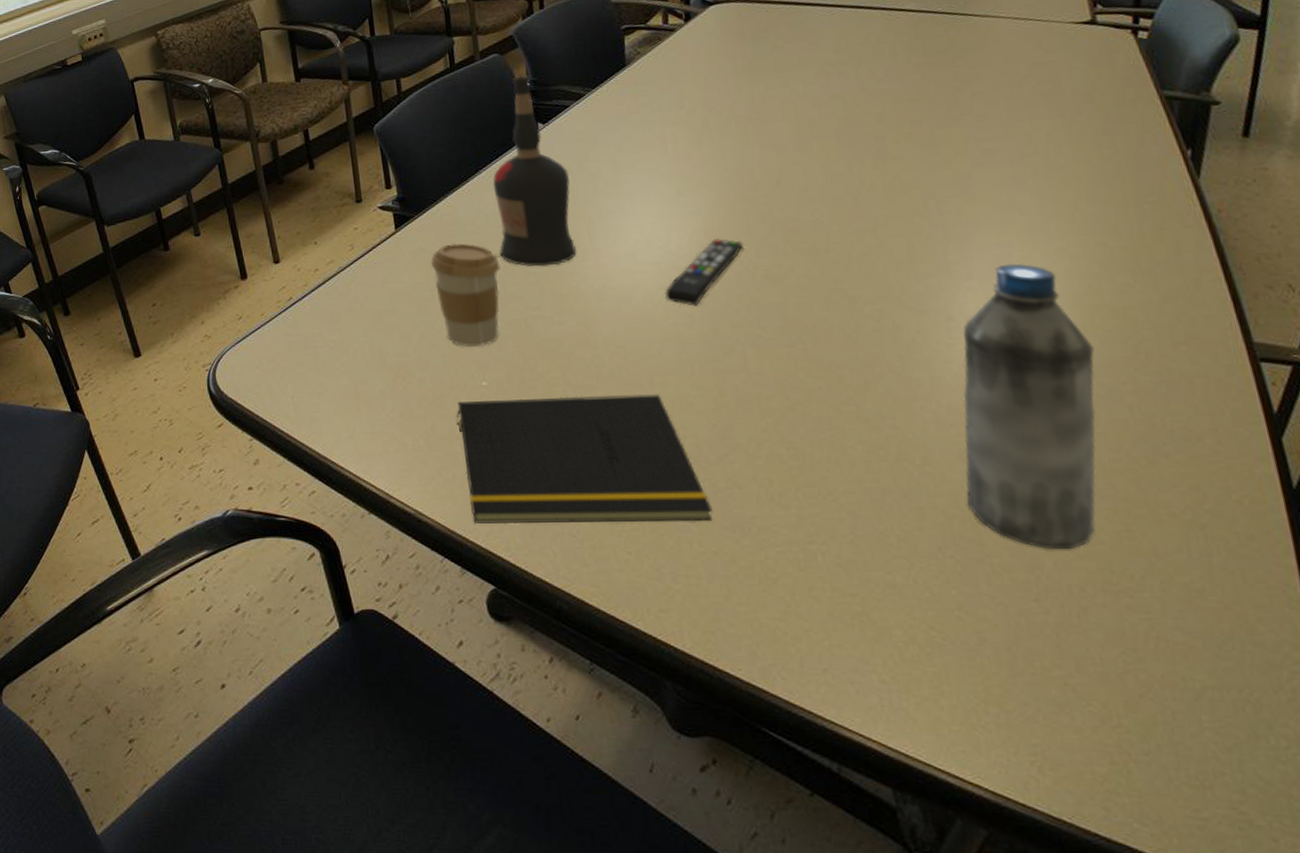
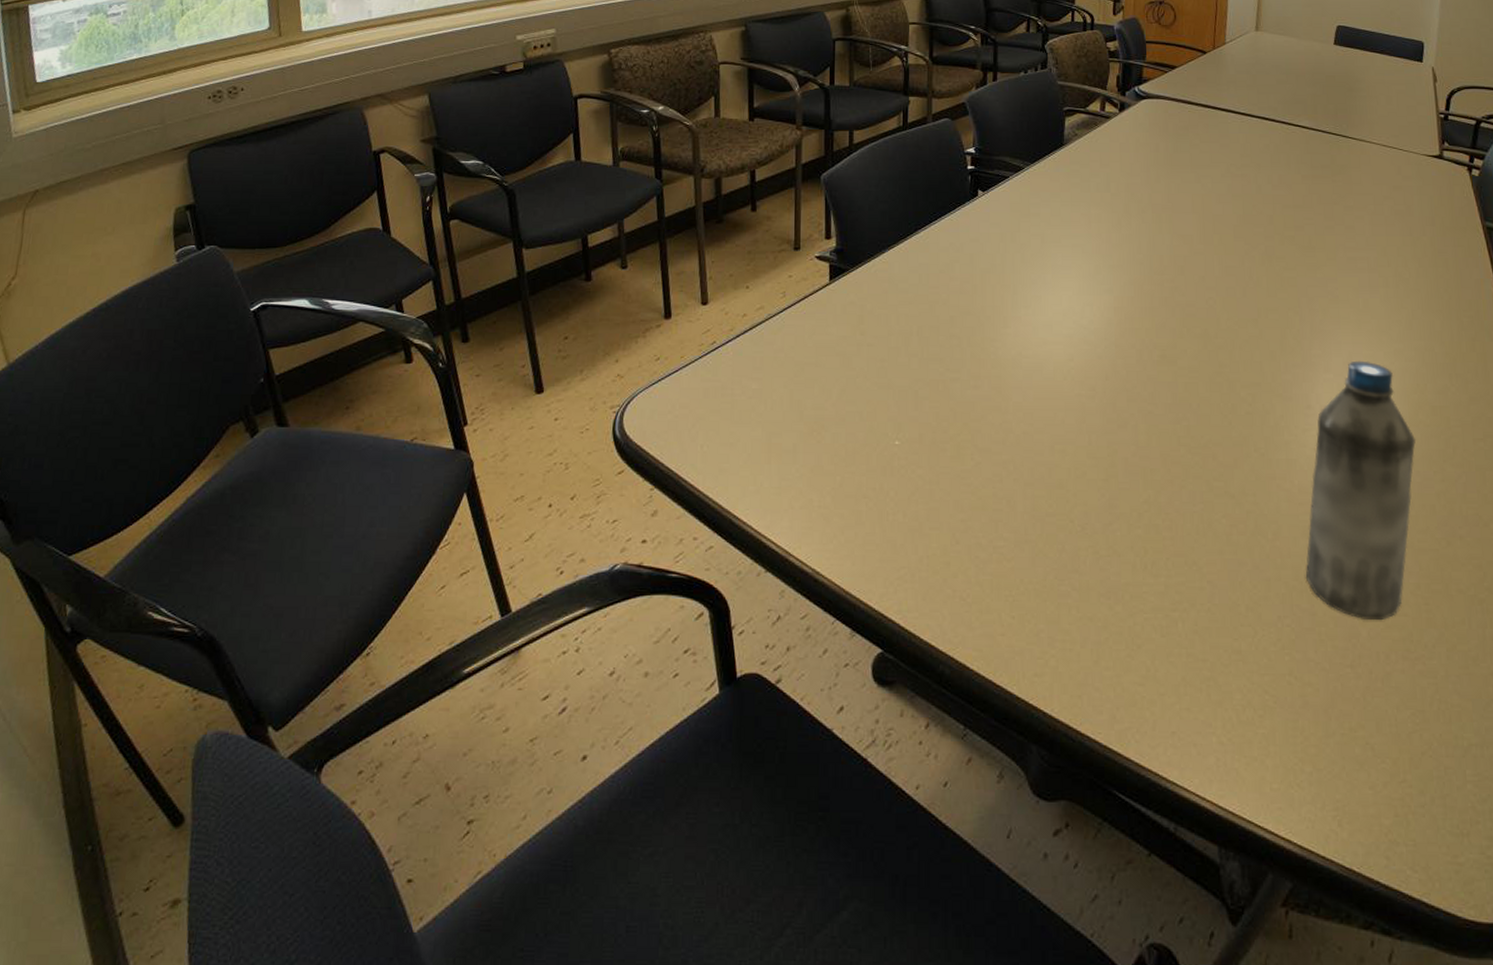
coffee cup: present [431,242,501,347] -> none [861,299,926,404]
notepad: present [456,394,713,525] -> none [864,459,1093,588]
liquor bottle: present [493,75,577,267] -> none [928,142,1001,330]
remote control: present [665,239,743,306] -> none [1074,317,1146,379]

